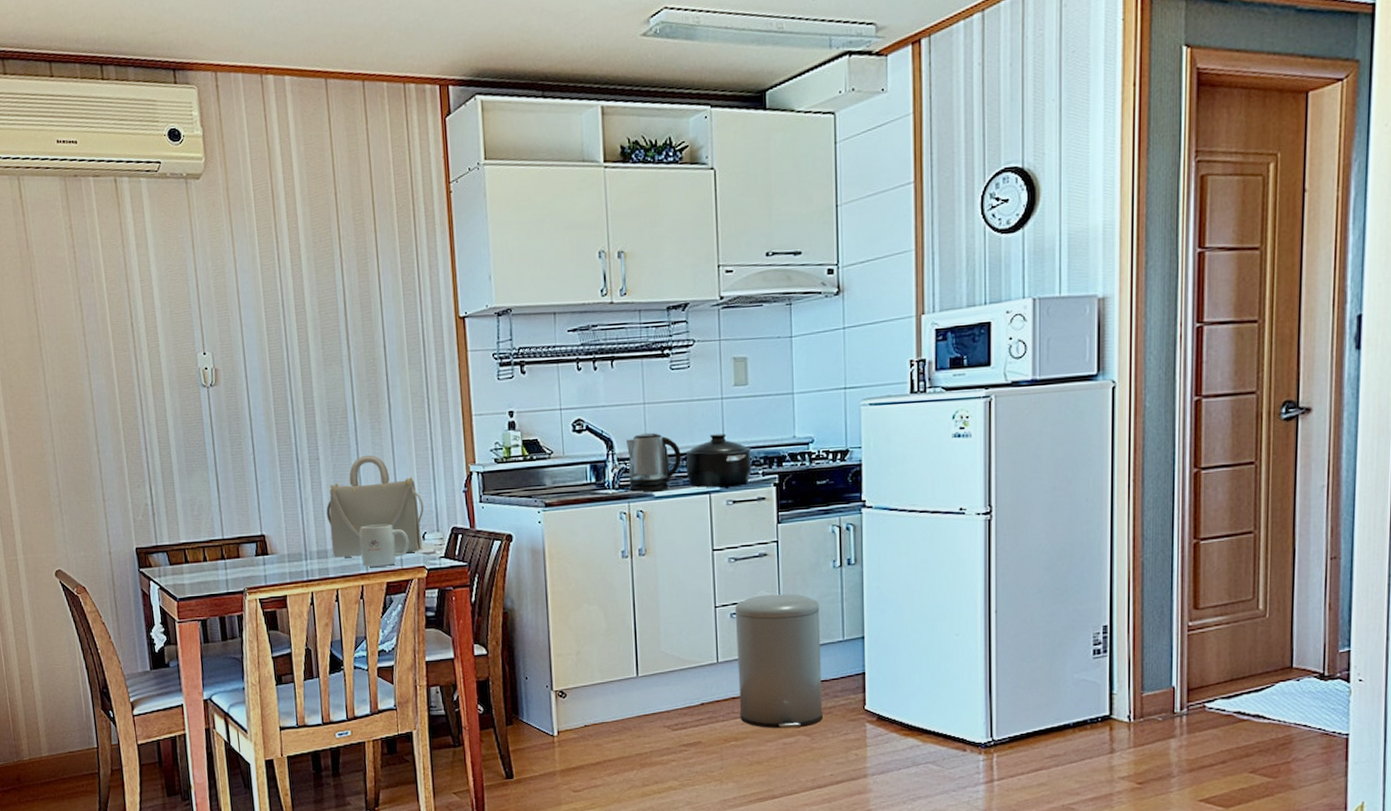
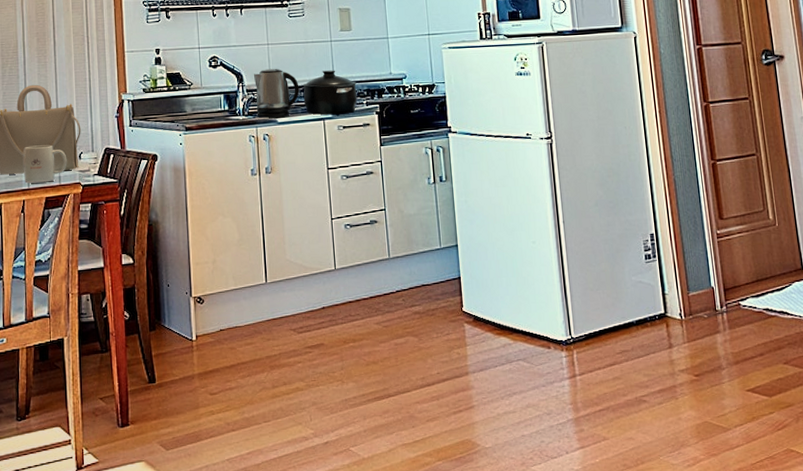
pedal bin: present [734,594,823,729] -> none [348,207,428,330]

